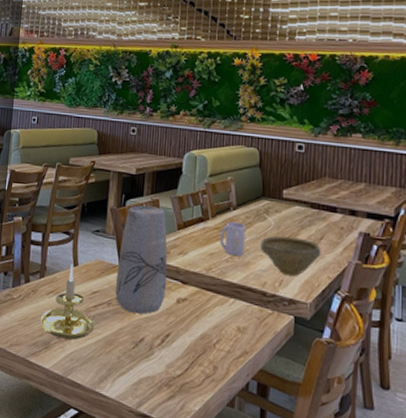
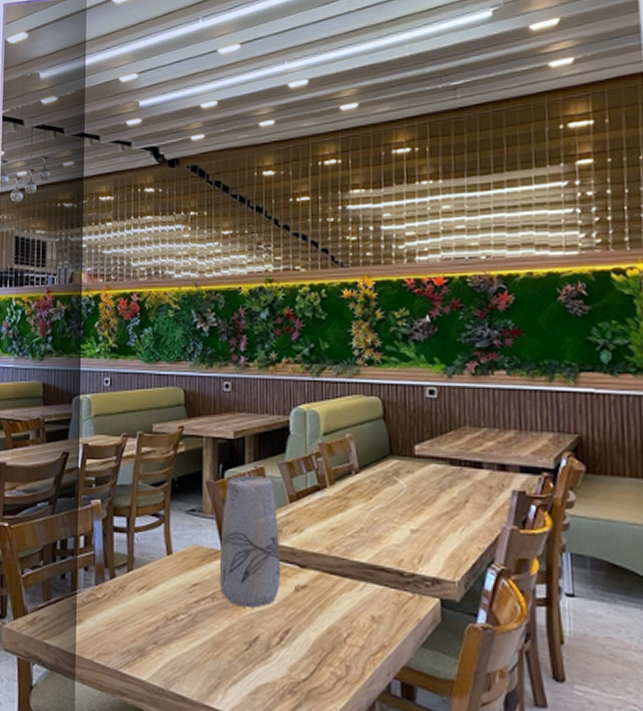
candle holder: present [40,264,96,340] -> none [131,552,199,644]
mug: present [219,221,246,257] -> none [341,488,373,530]
bowl: present [260,235,321,277] -> none [392,501,467,551]

